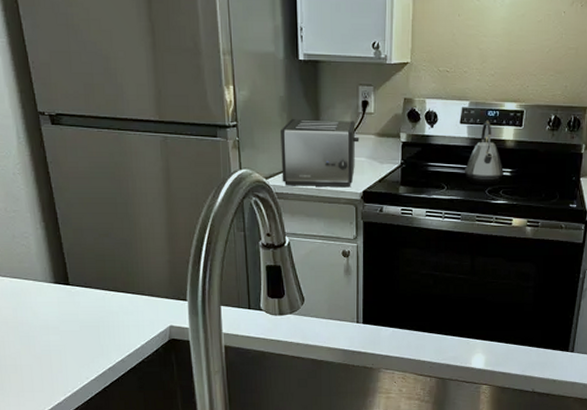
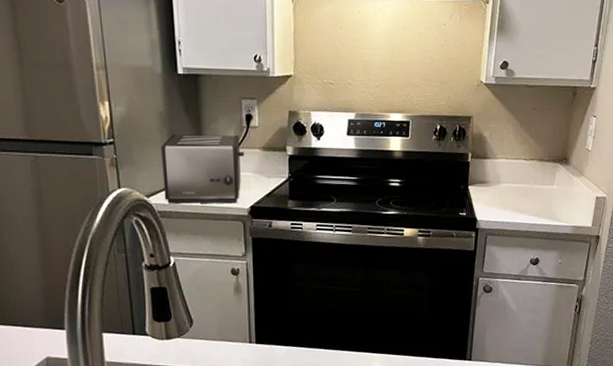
kettle: present [465,121,504,185] -> none [354,132,393,197]

